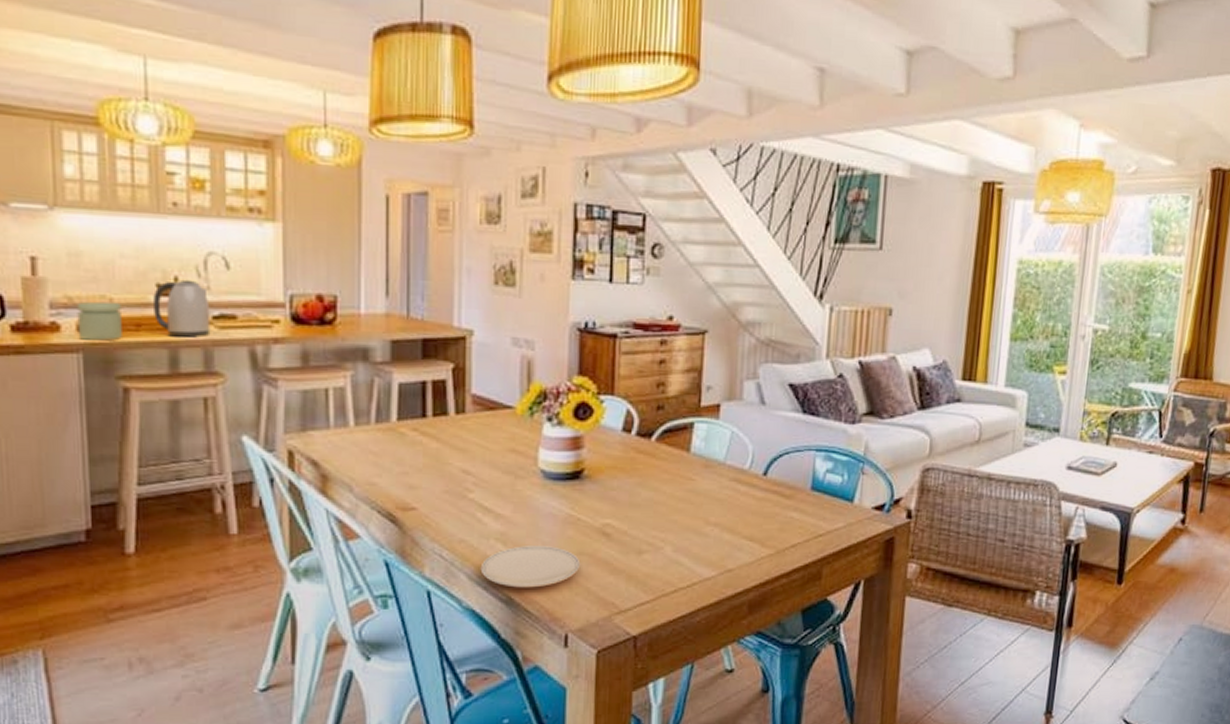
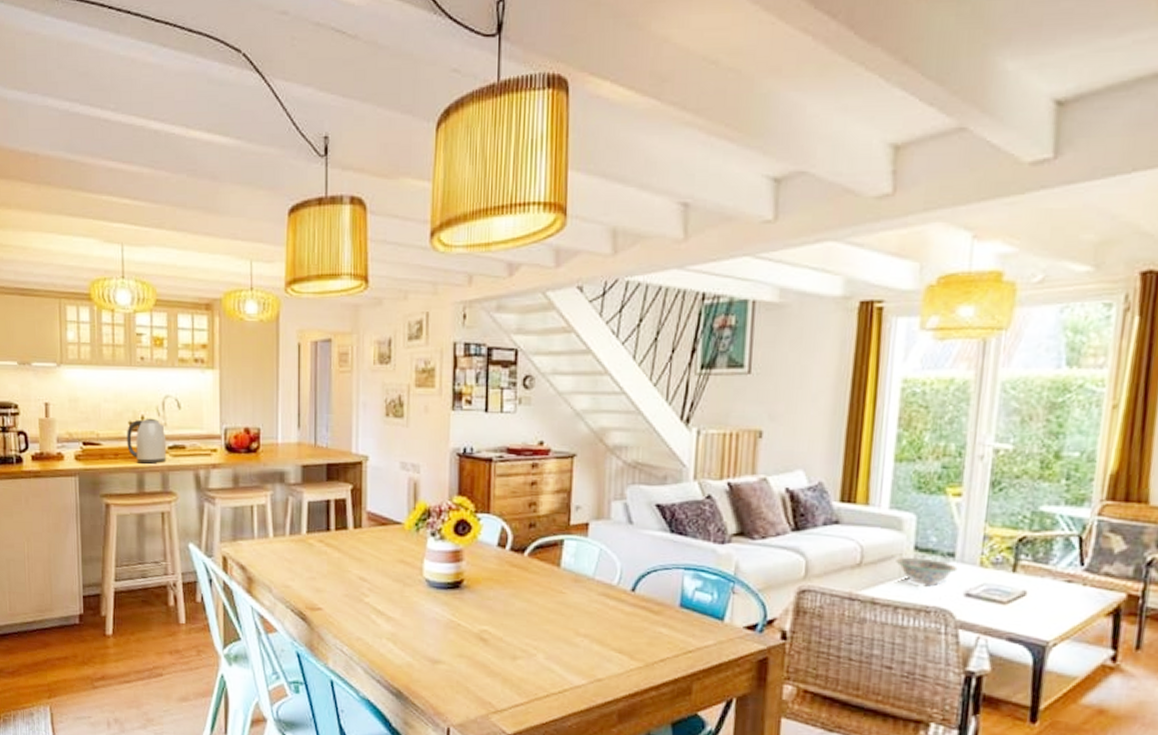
jar: present [76,301,122,341] -> none [75,436,105,467]
plate: present [480,546,581,588] -> none [374,646,461,684]
decorative bowl: none [1009,433,1062,460] -> present [896,557,958,586]

